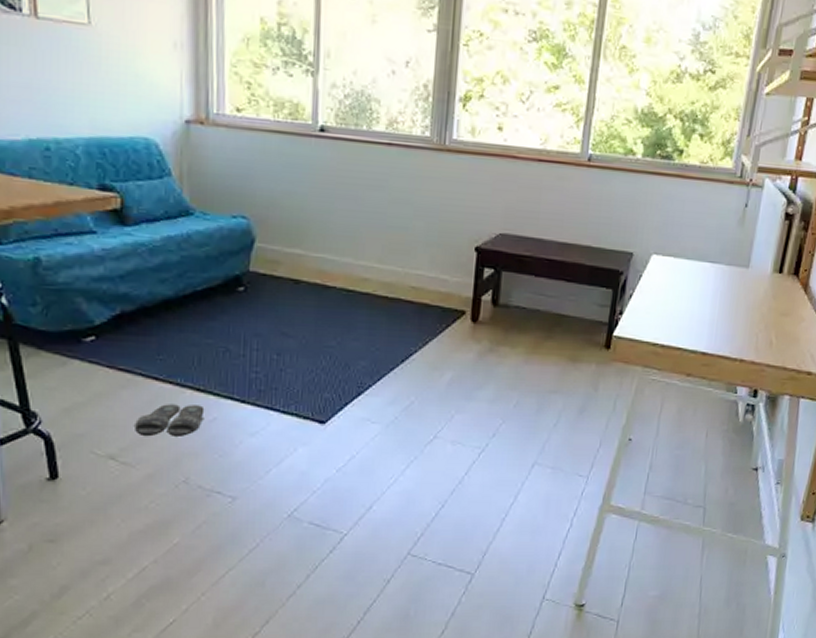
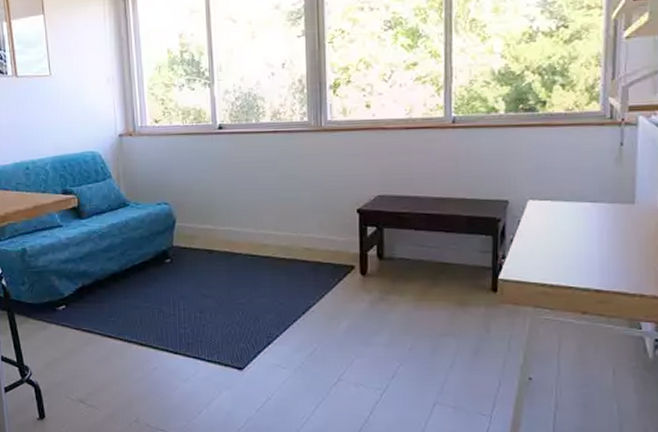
slippers: present [135,404,204,436] -> none [97,357,147,383]

